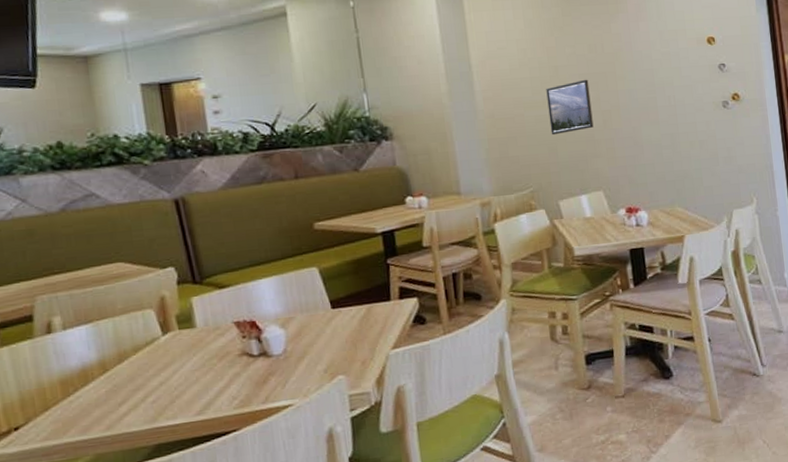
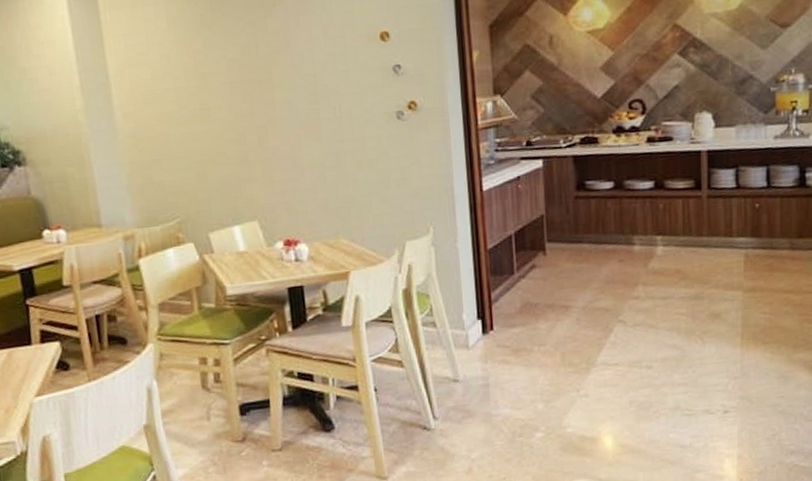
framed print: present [546,79,594,135] -> none [193,88,247,157]

